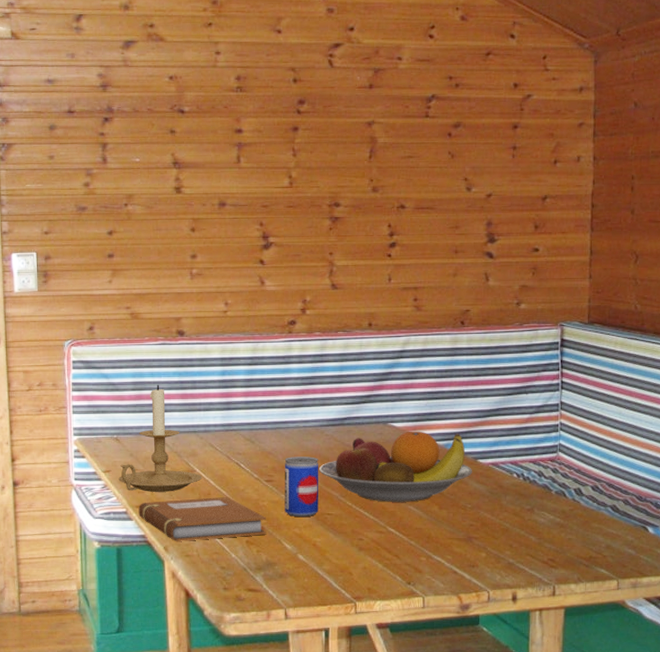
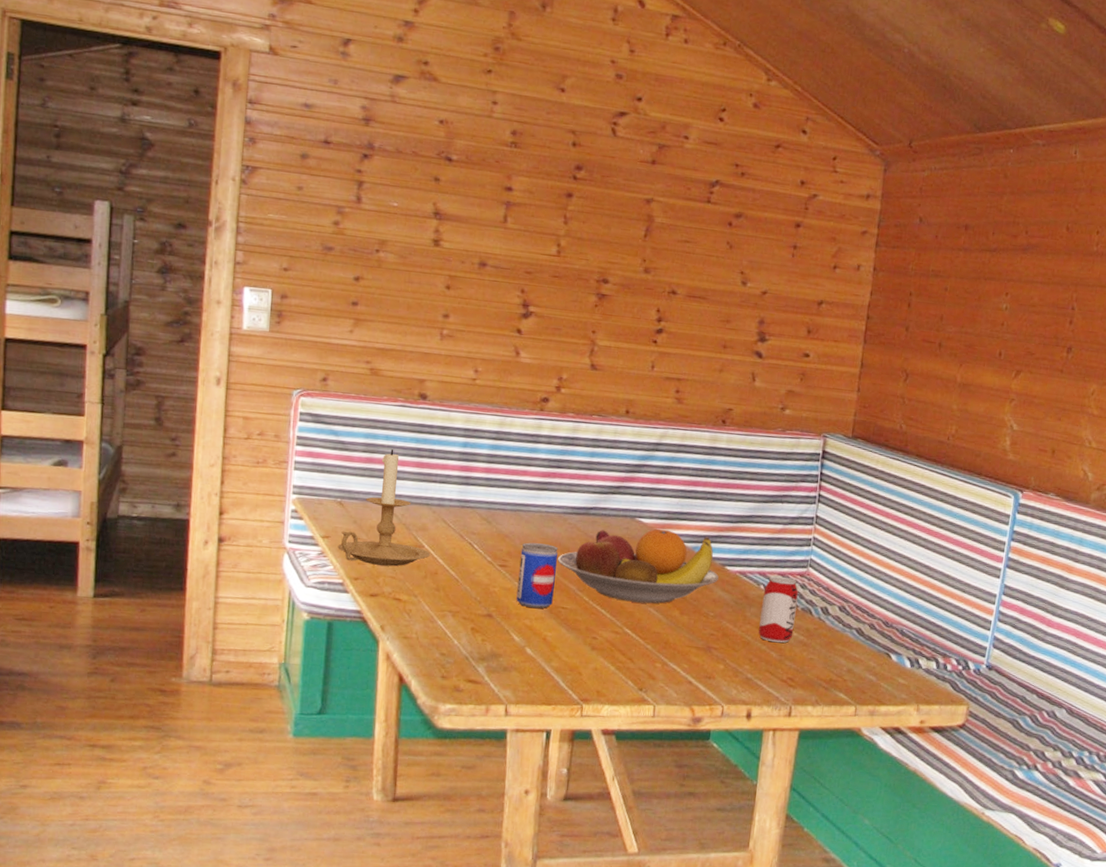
notebook: present [138,496,266,541] -> none [356,574,496,624]
beverage can: none [516,463,550,527] -> present [759,576,798,643]

